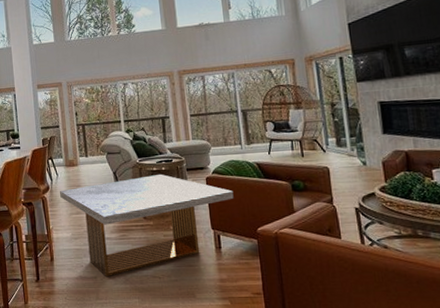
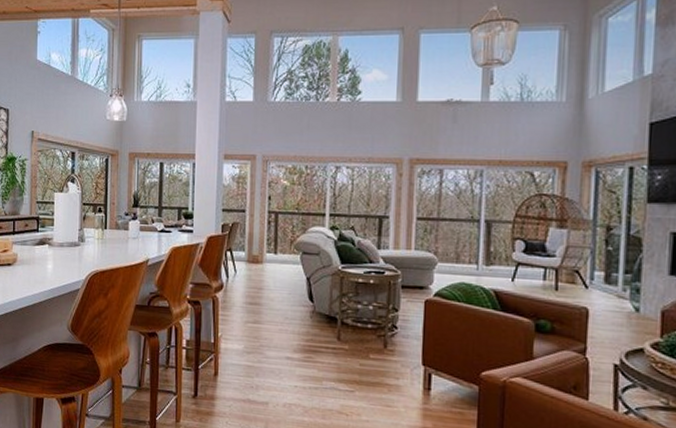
coffee table: present [60,174,234,277] -> none [236,287,458,405]

